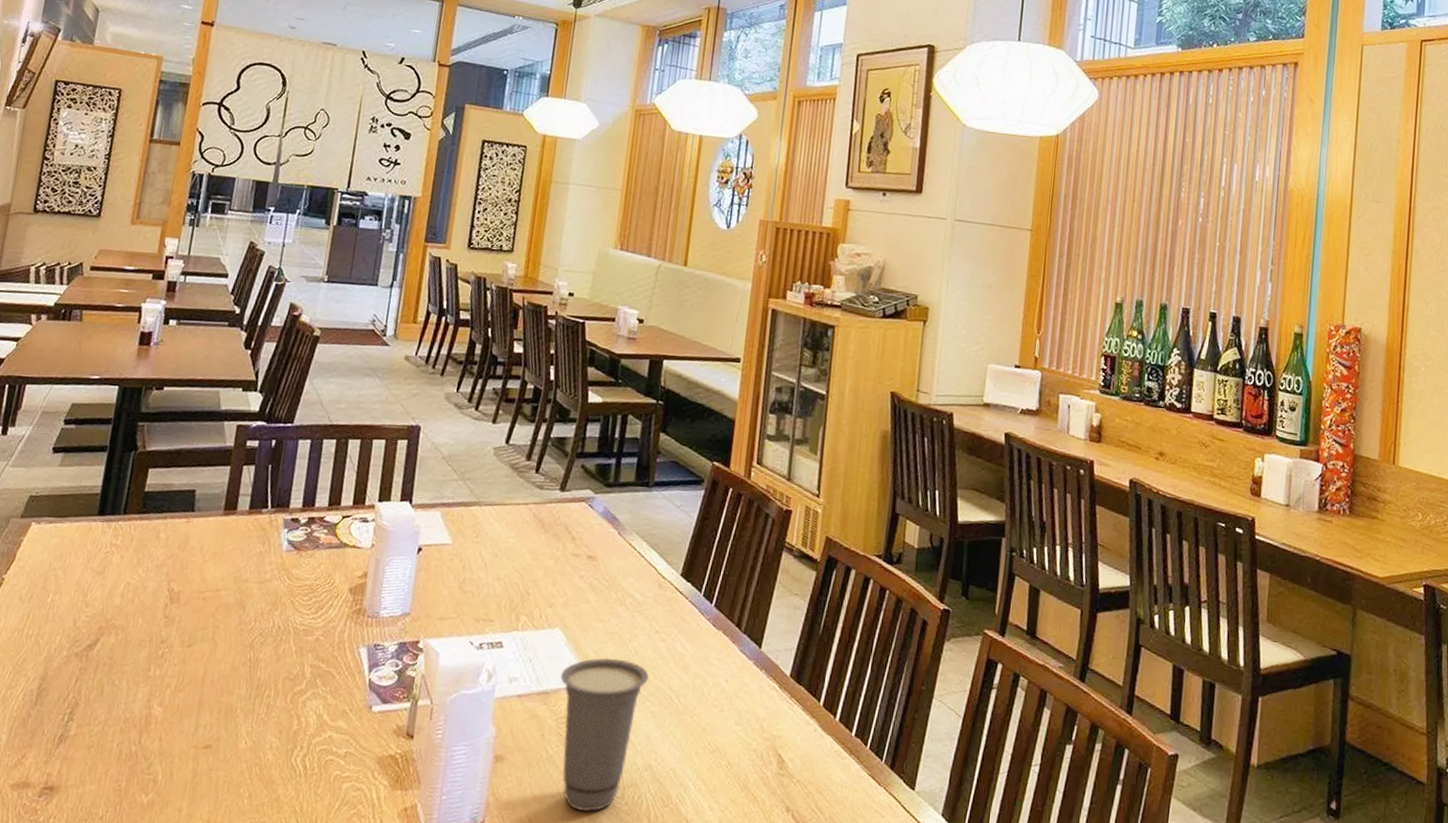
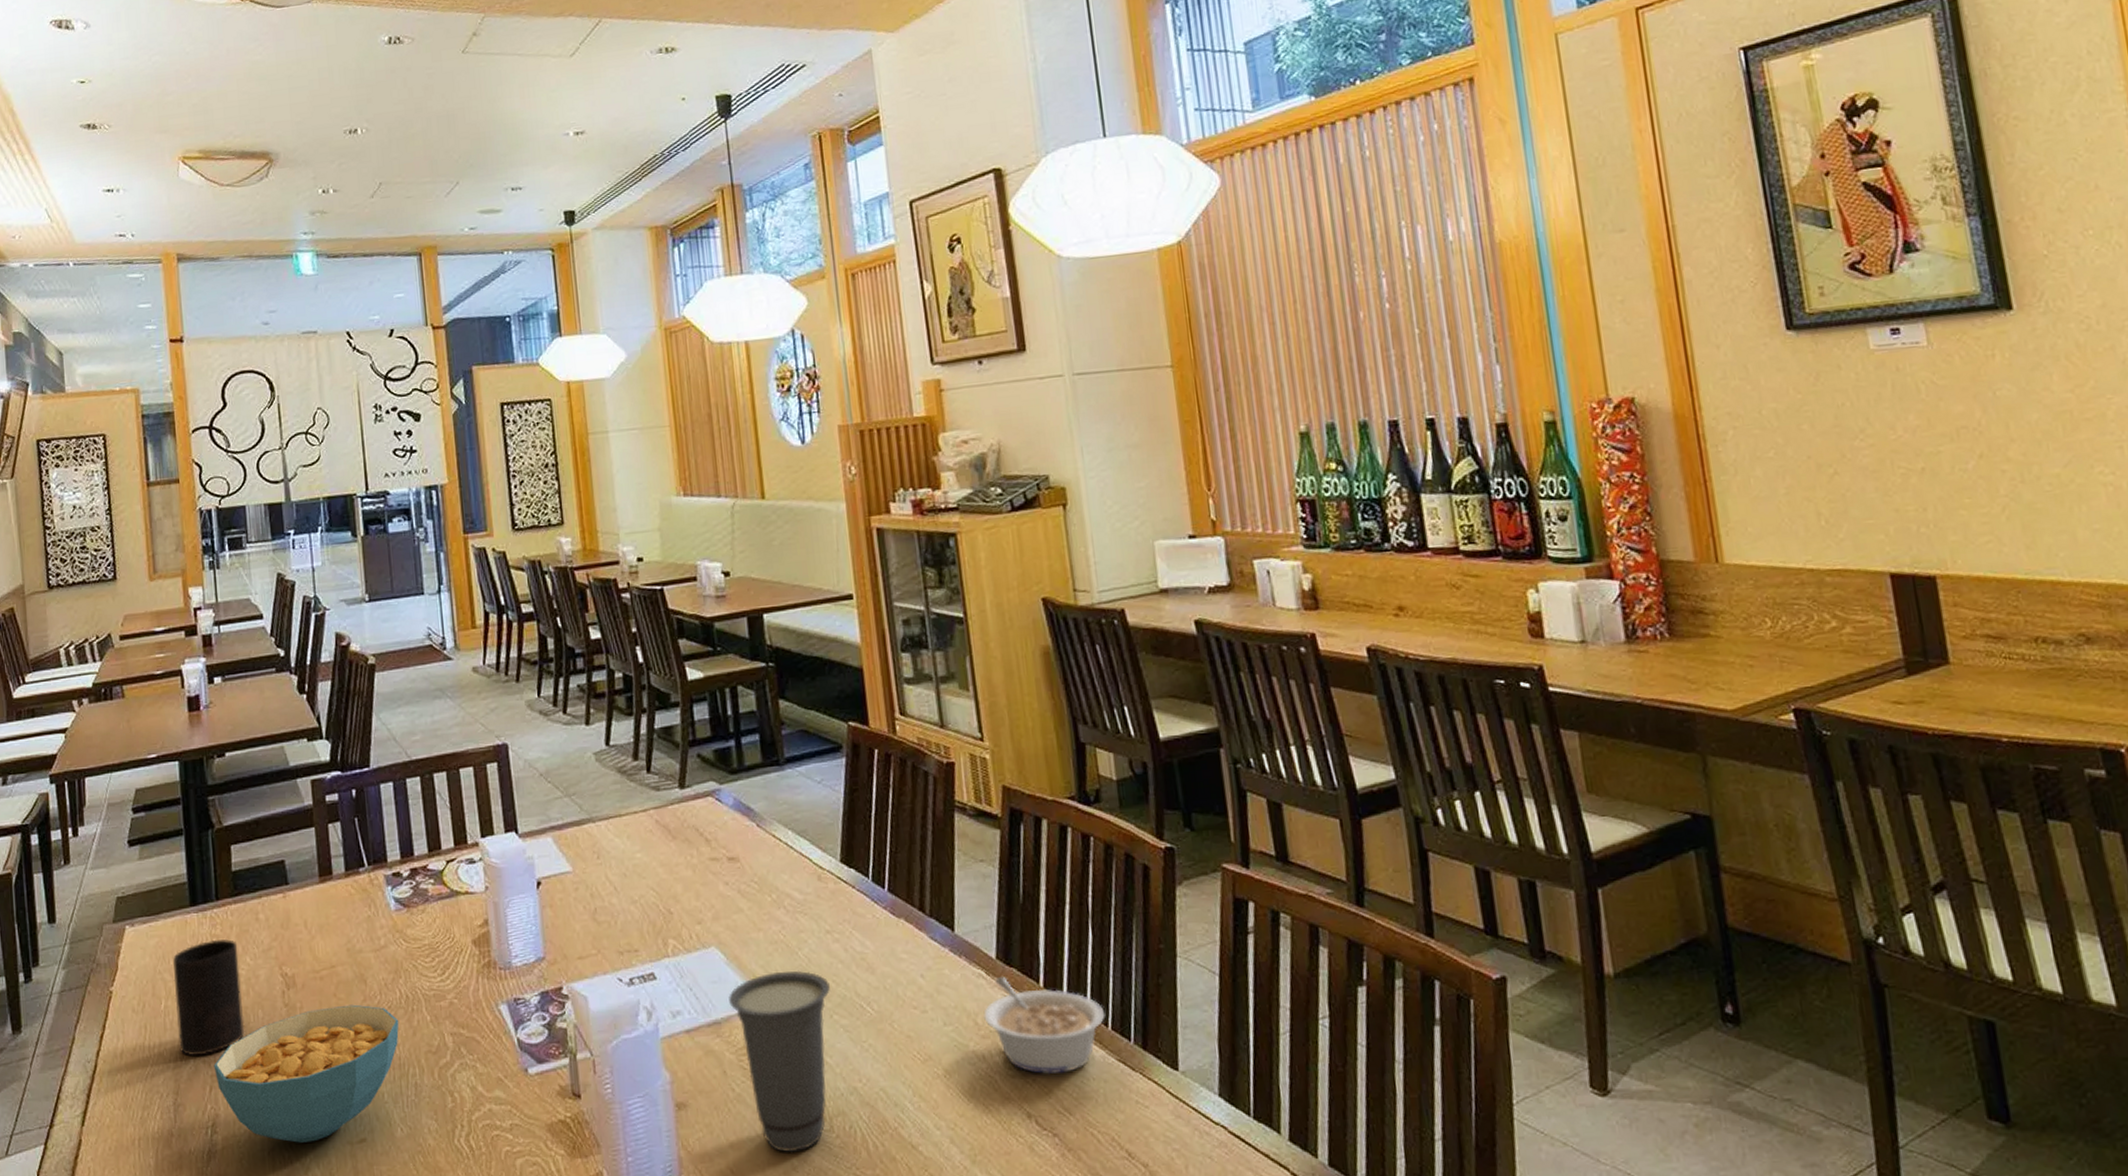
cup: none [56,549,134,650] -> present [173,938,245,1056]
cereal bowl: none [84,625,267,741] -> present [213,1004,399,1143]
legume: none [769,691,867,779] -> present [983,976,1106,1075]

